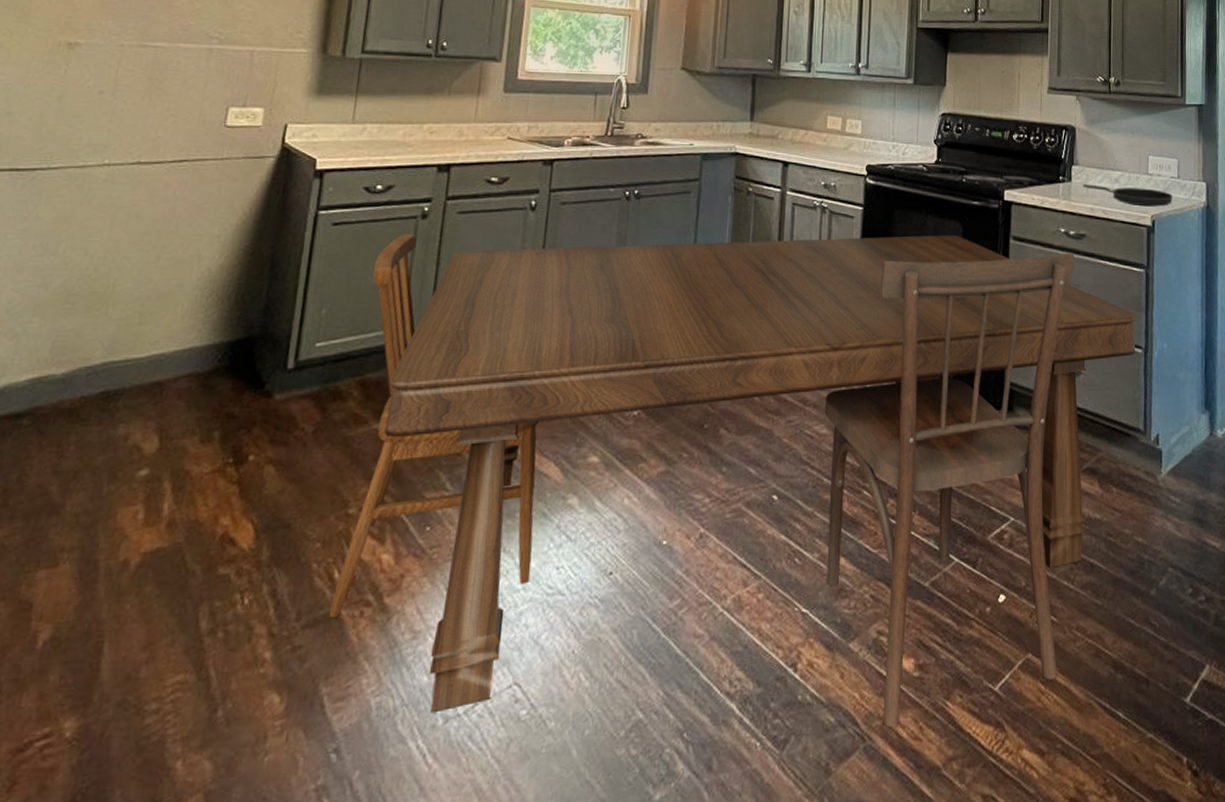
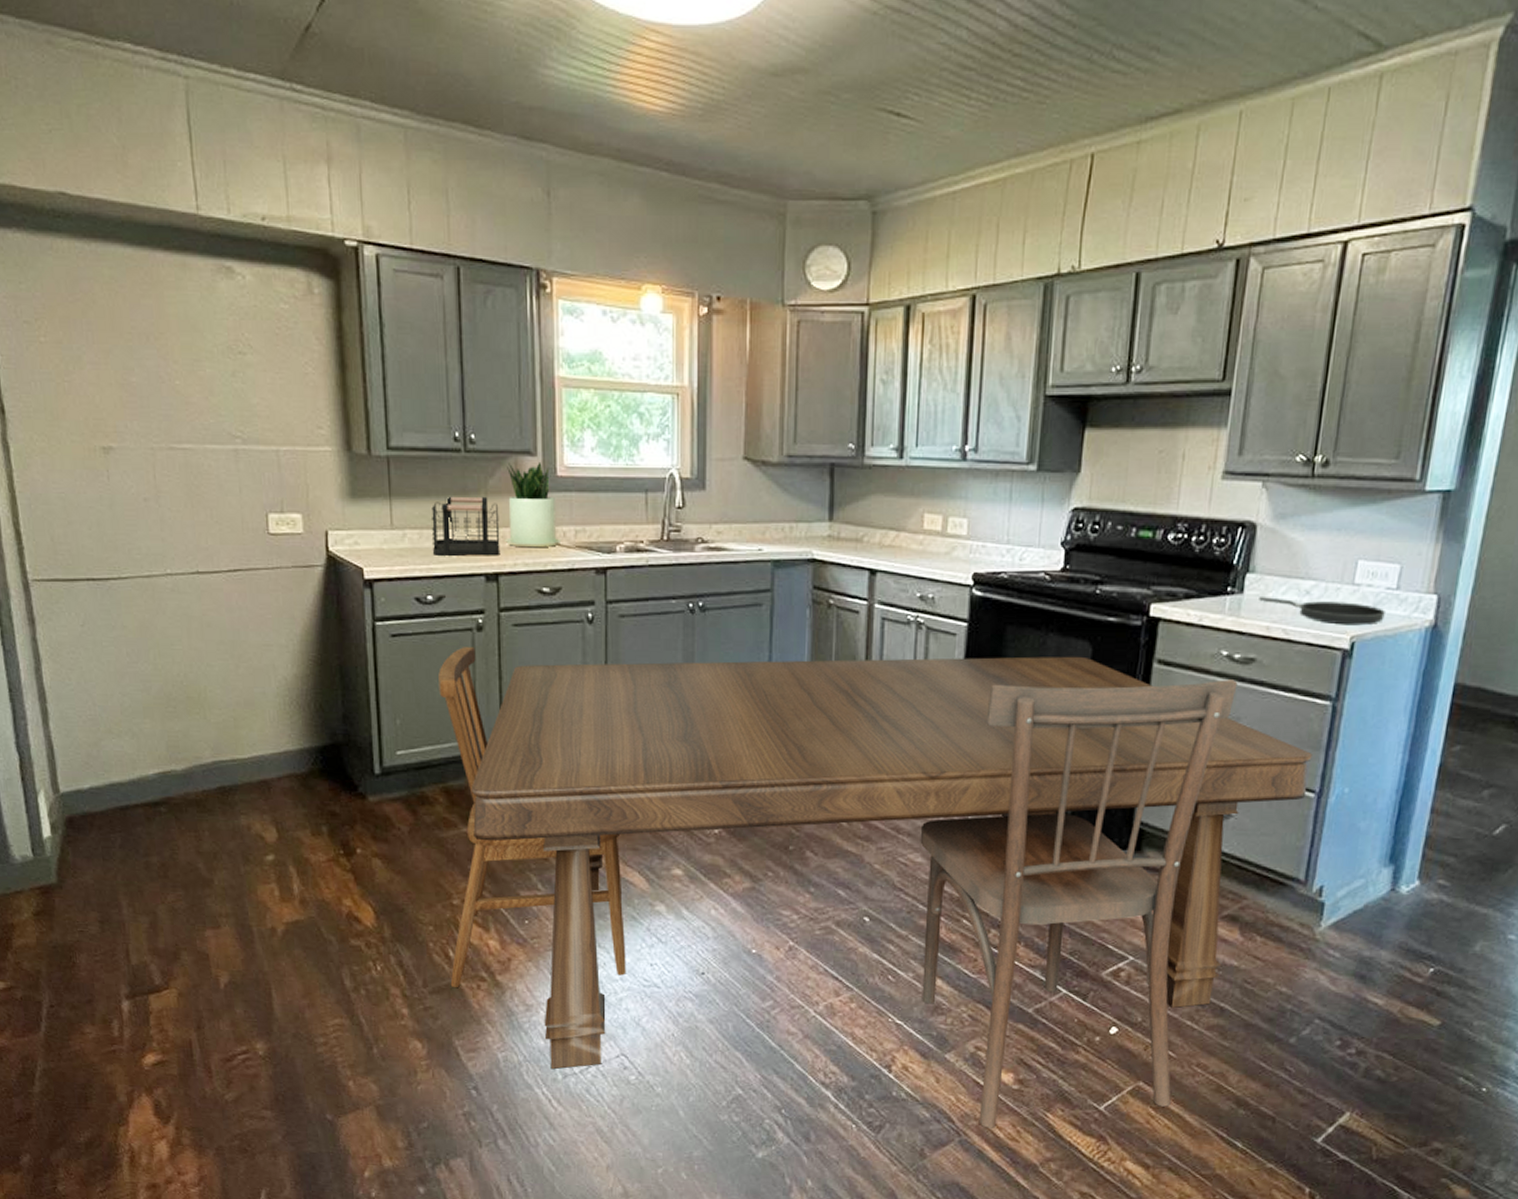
dish rack: none [390,94,460,149] -> present [430,496,500,556]
planter: none [461,67,515,142] -> present [505,461,562,548]

